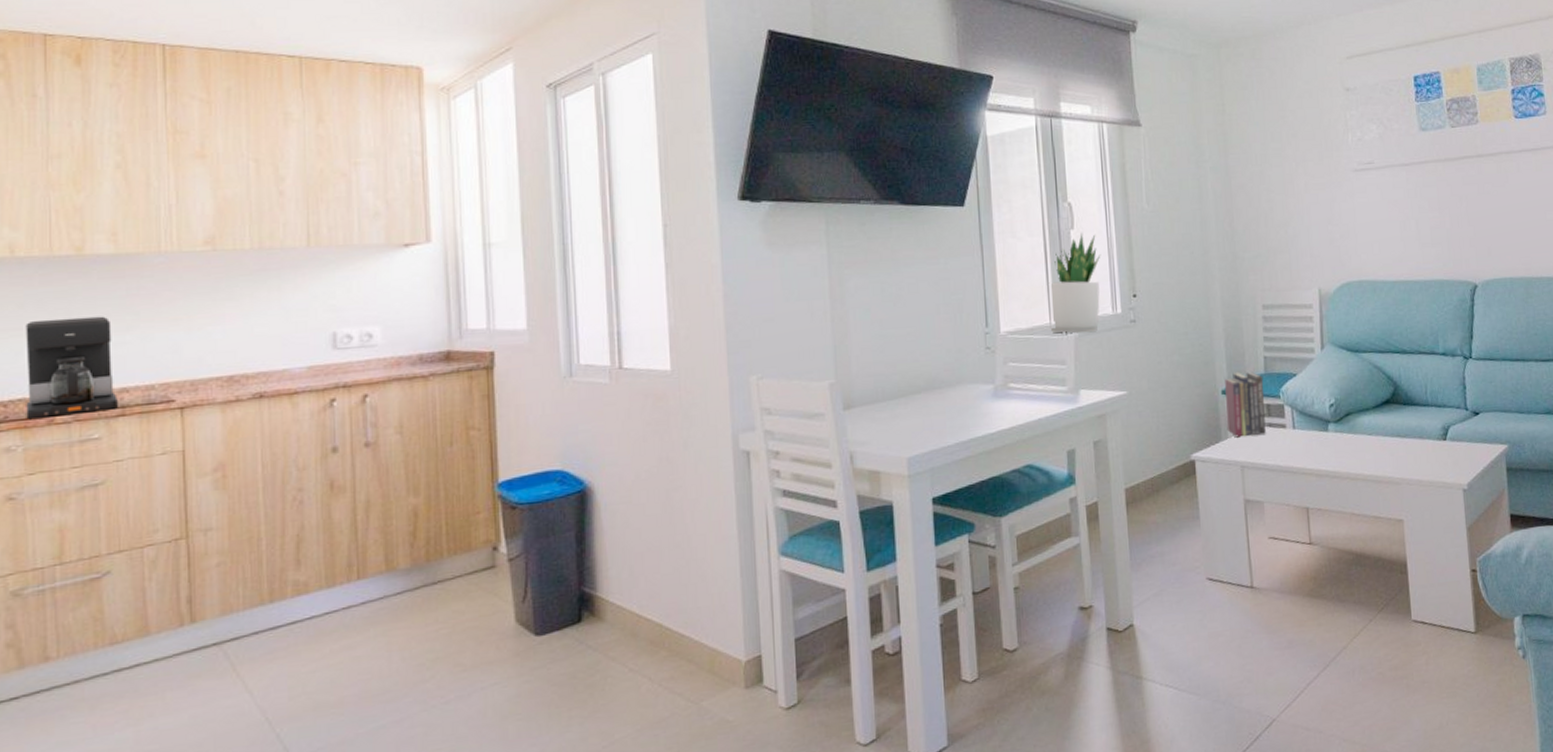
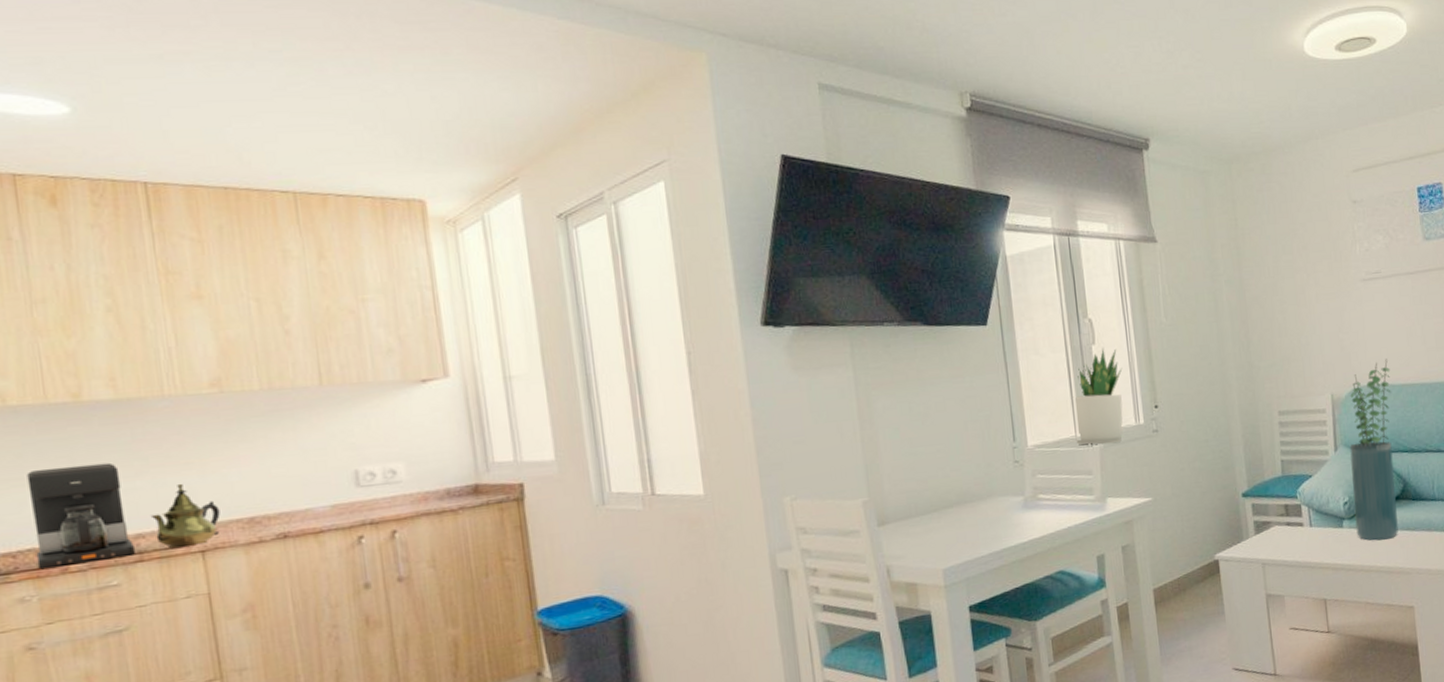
teapot: none [137,339,202,403] -> present [152,483,221,548]
books: present [1224,371,1266,438] -> none [1245,474,1285,537]
vase: none [1337,253,1388,447] -> present [1349,359,1399,541]

